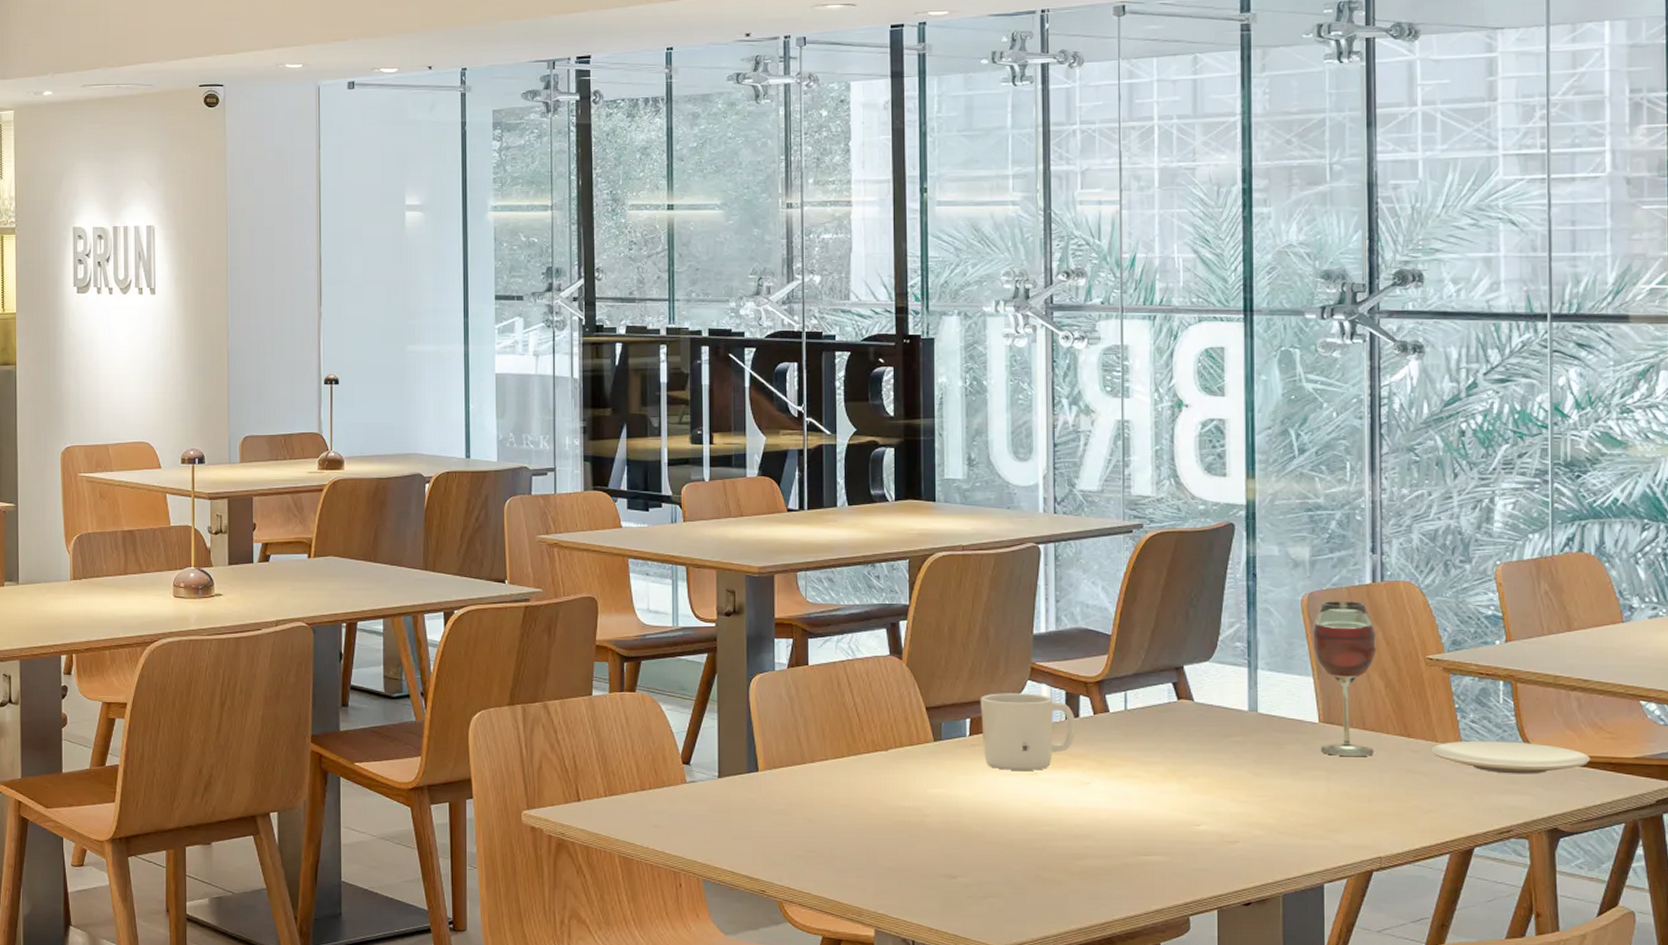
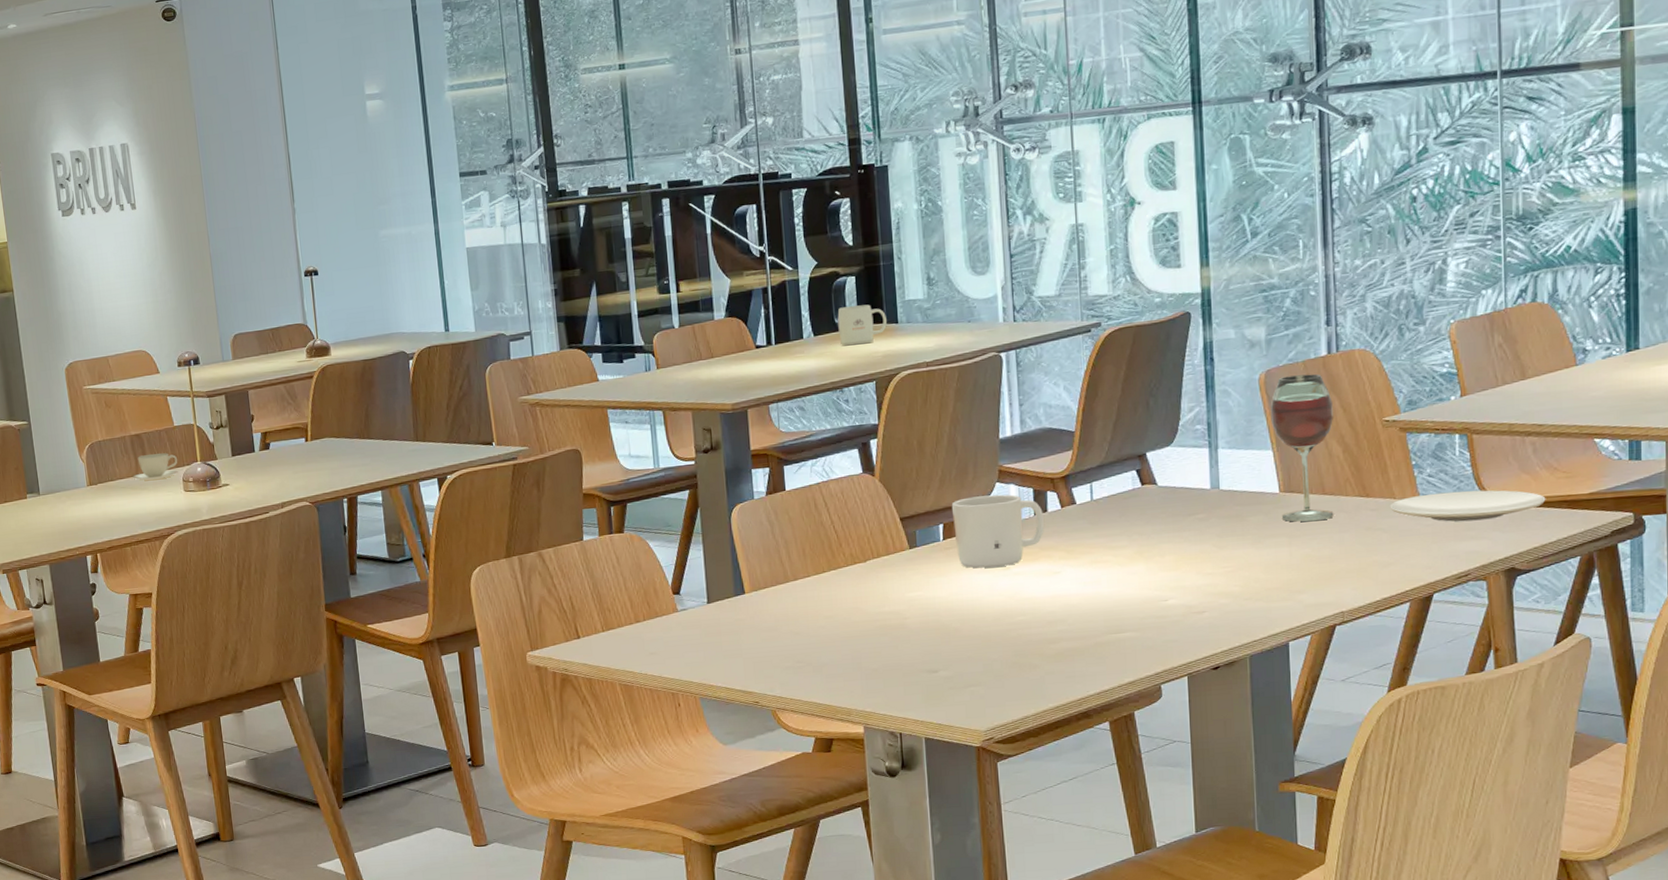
teacup: none [120,552,171,581] -> present [132,453,178,481]
mug: none [874,479,924,520] -> present [837,304,887,346]

